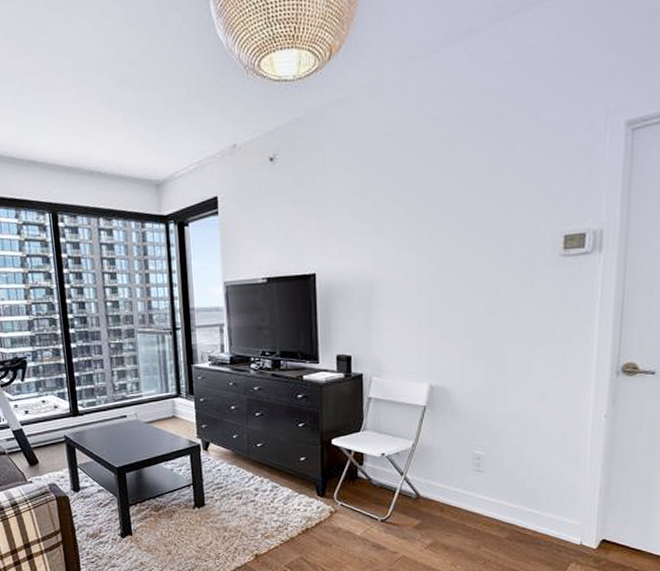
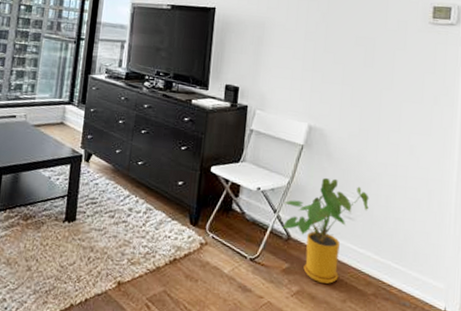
house plant: none [410,435,499,533] -> present [283,177,369,284]

